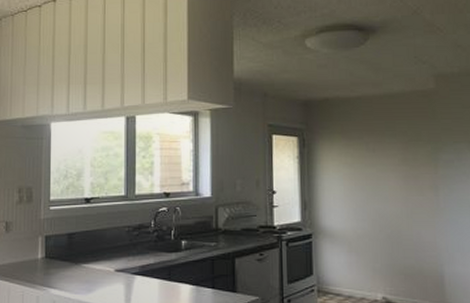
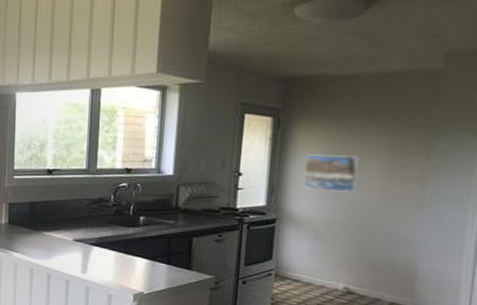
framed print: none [331,169,379,205] -> present [303,154,358,194]

